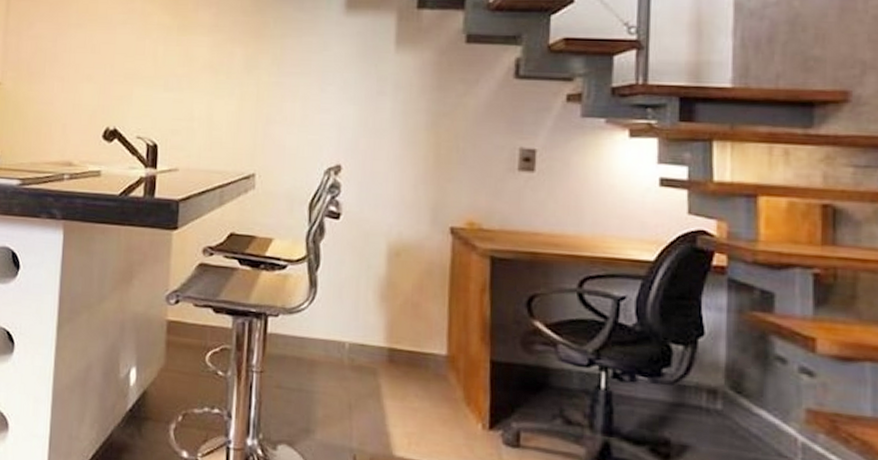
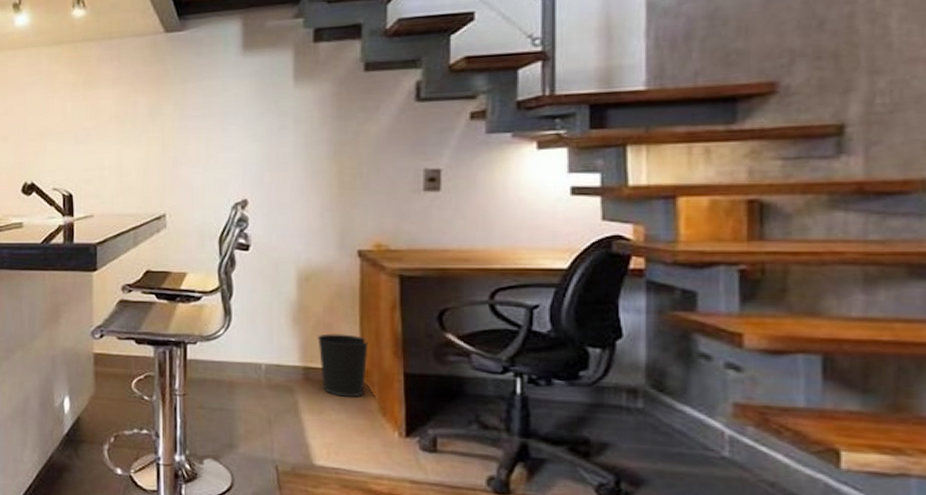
wastebasket: none [405,313,458,384] -> present [317,333,370,397]

